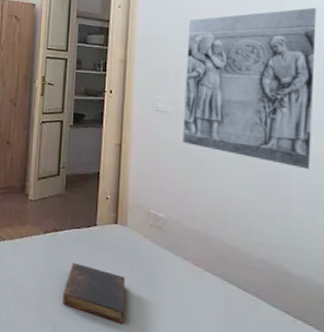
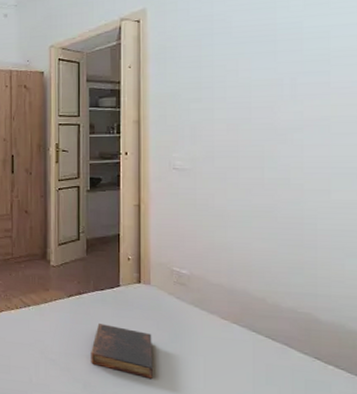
wall relief: present [183,7,317,170] -> none [202,50,337,216]

